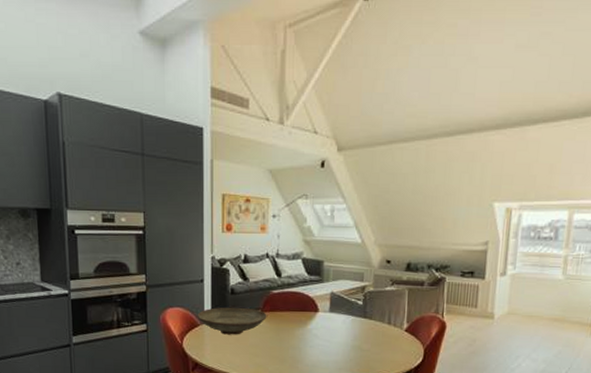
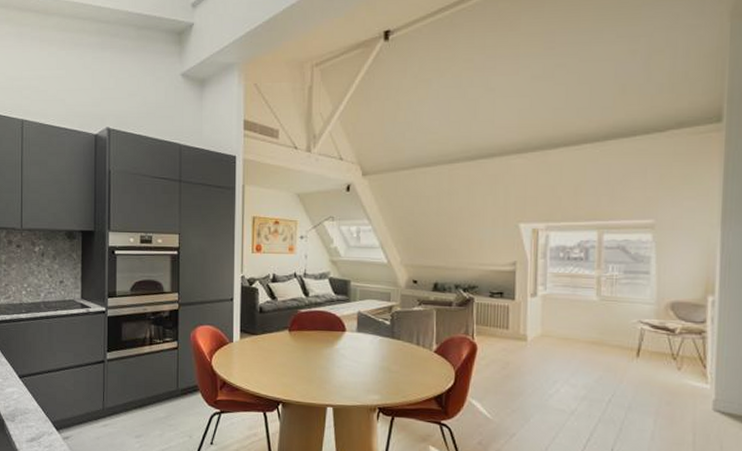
decorative bowl: present [197,307,267,335] -> none [226,325,295,354]

